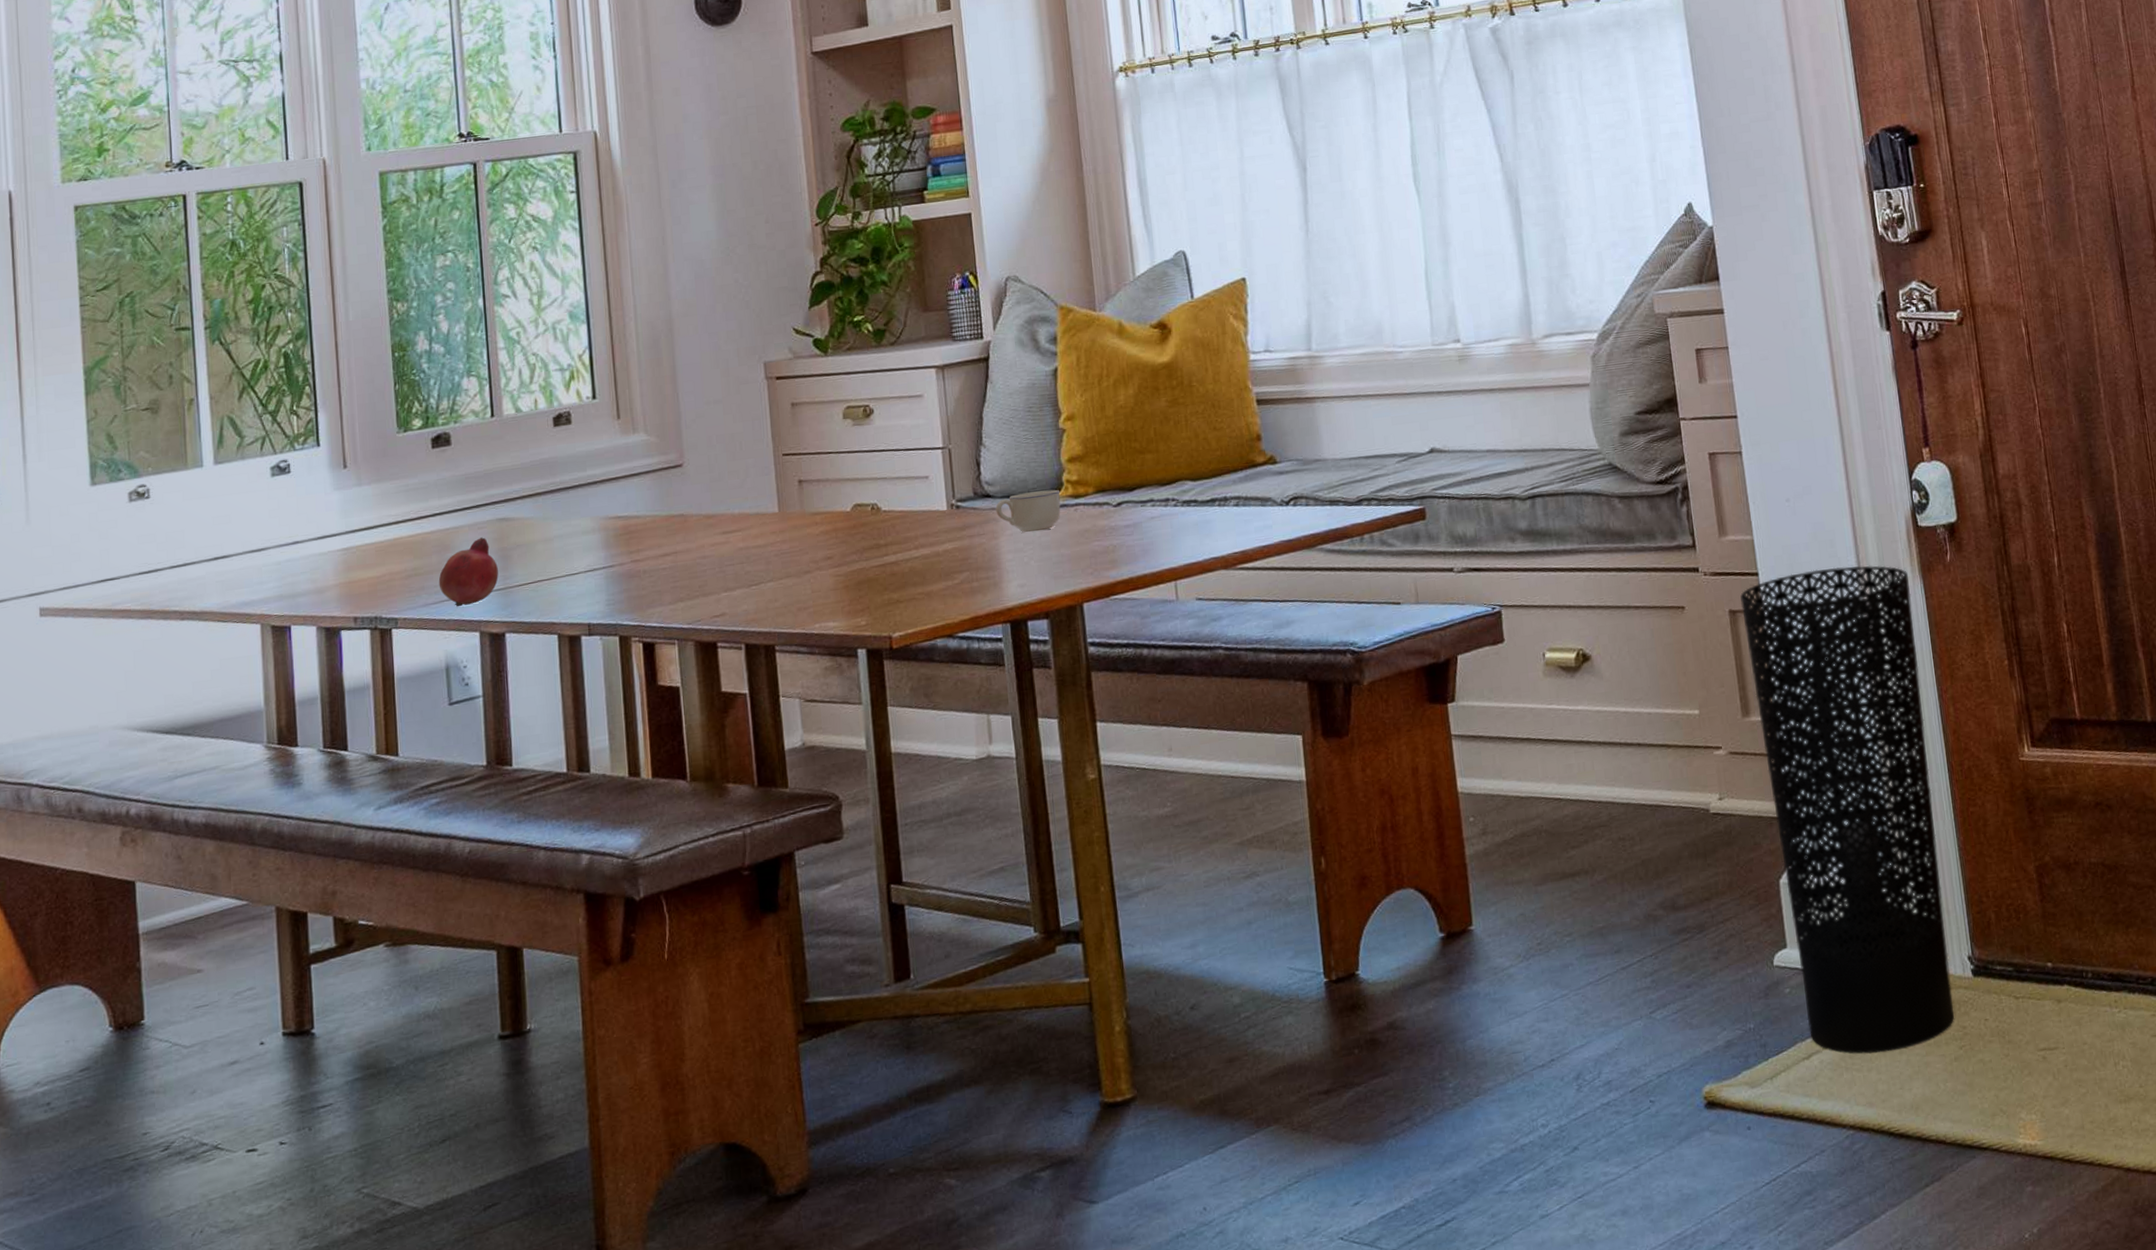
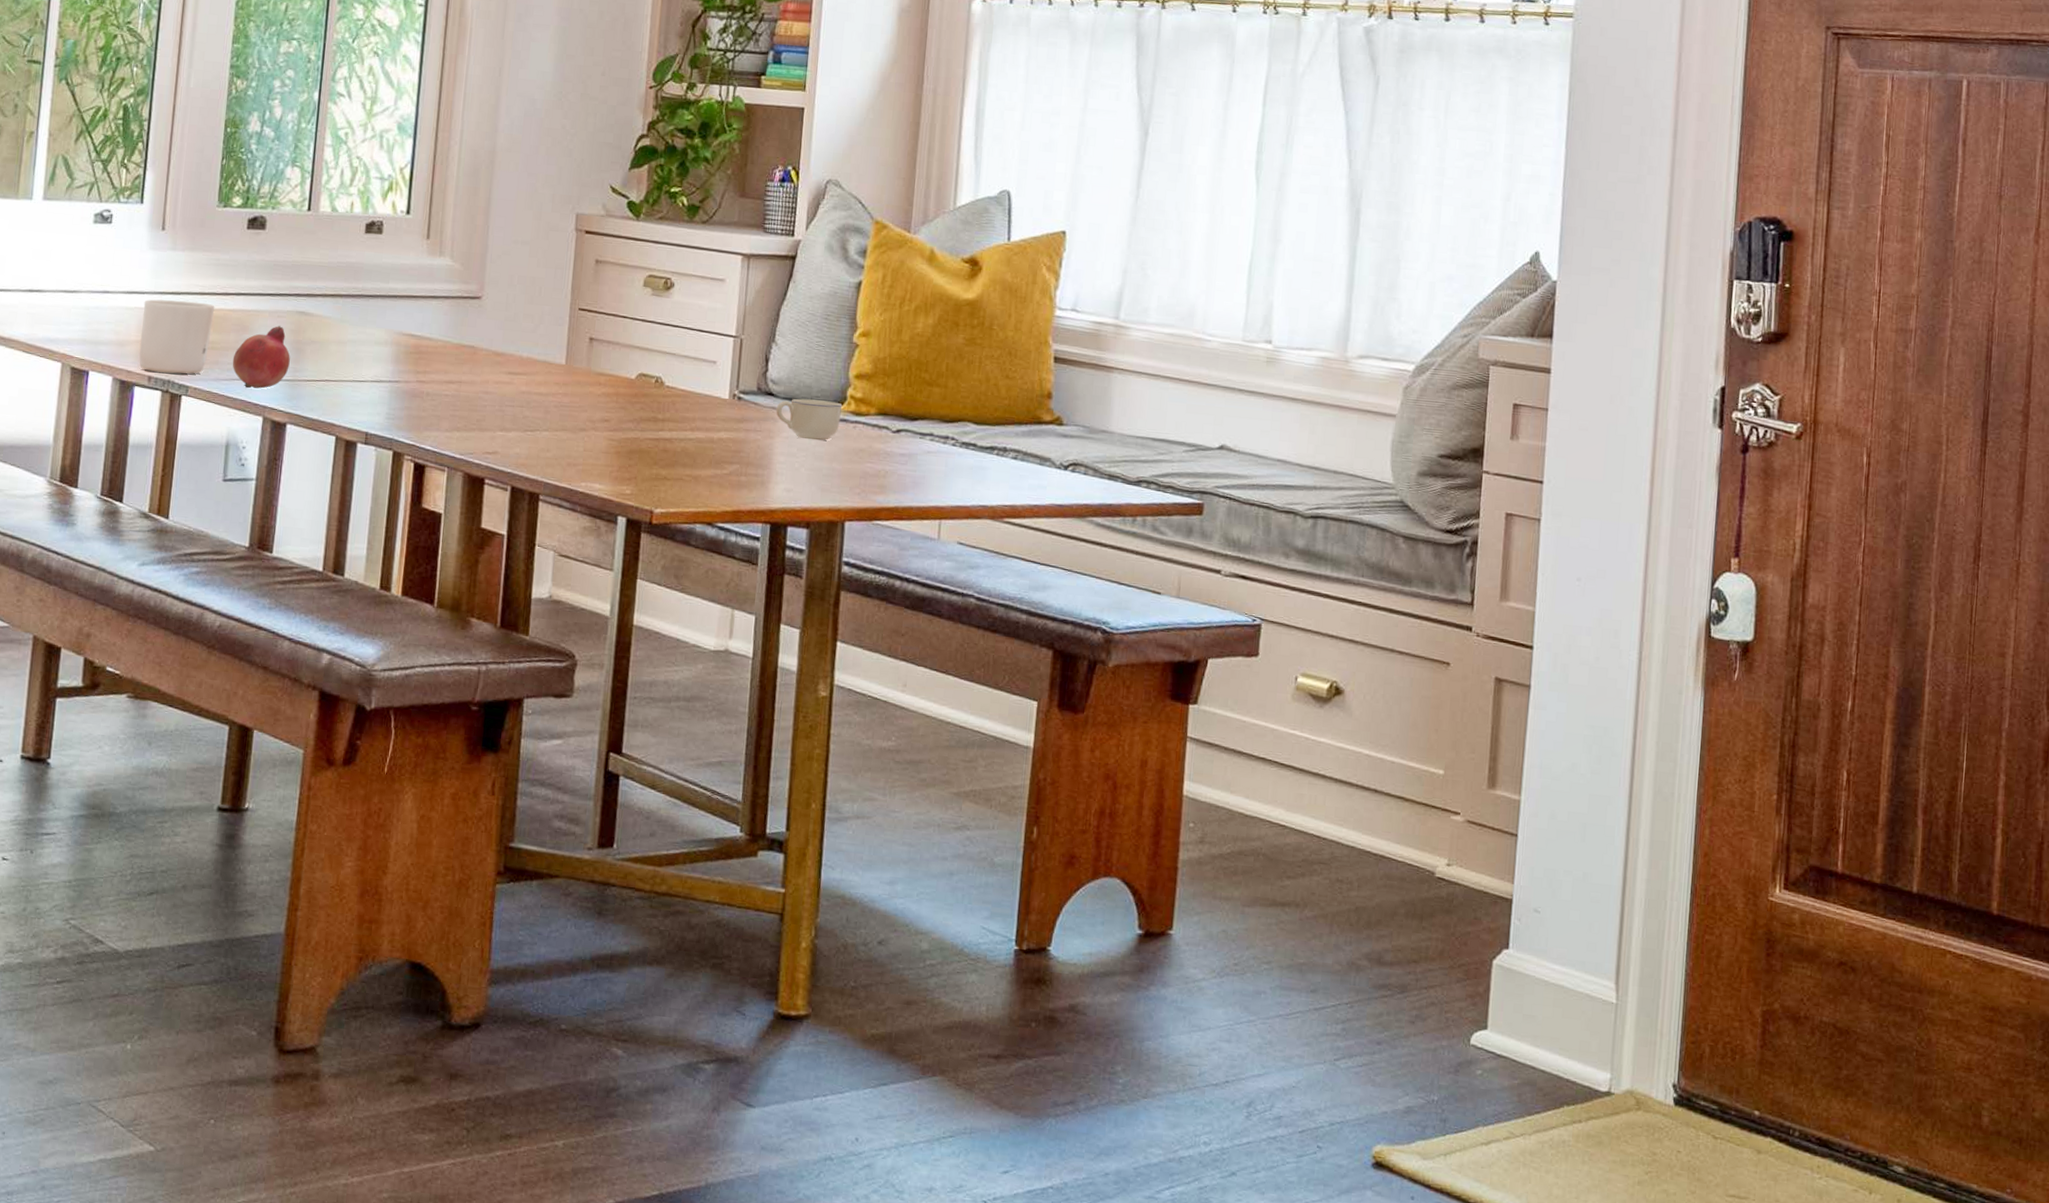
mug: none [337,531,412,612] -> present [139,299,215,374]
umbrella stand: present [1740,565,1955,1053] -> none [1493,655,1689,1158]

